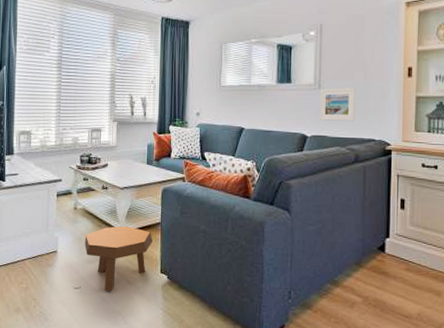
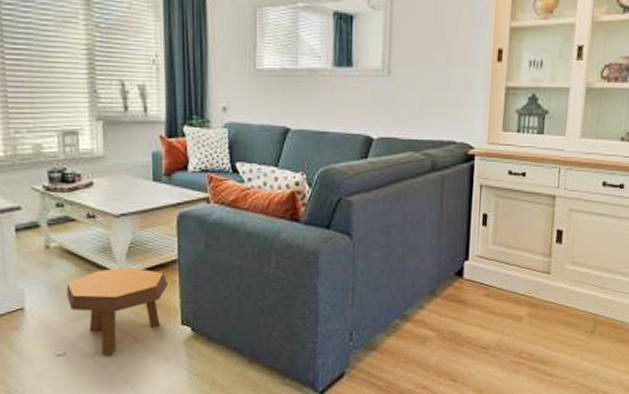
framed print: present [319,87,355,121] -> none [389,73,434,118]

